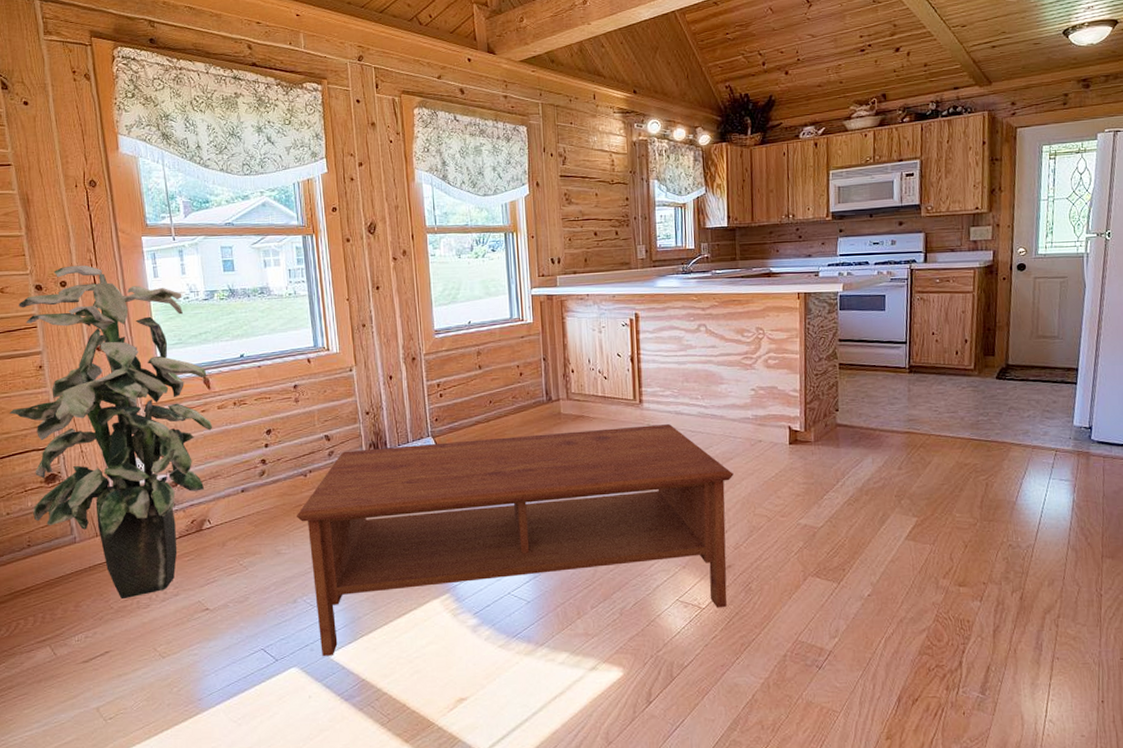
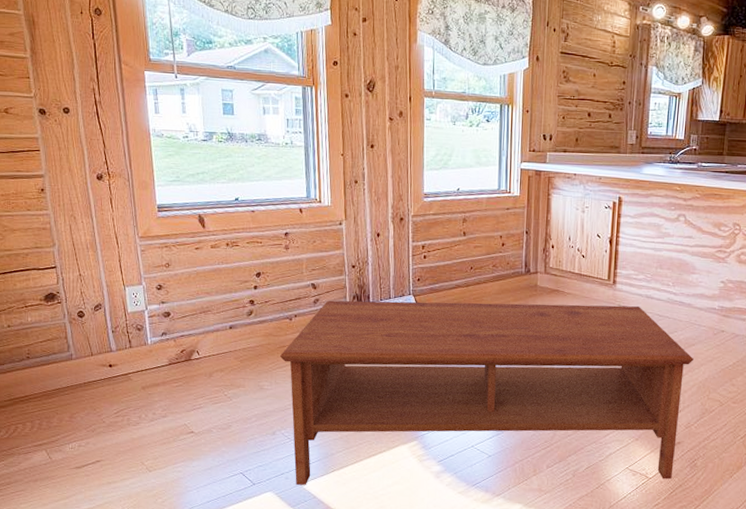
indoor plant: present [9,265,213,599] -> none [11,93,206,415]

